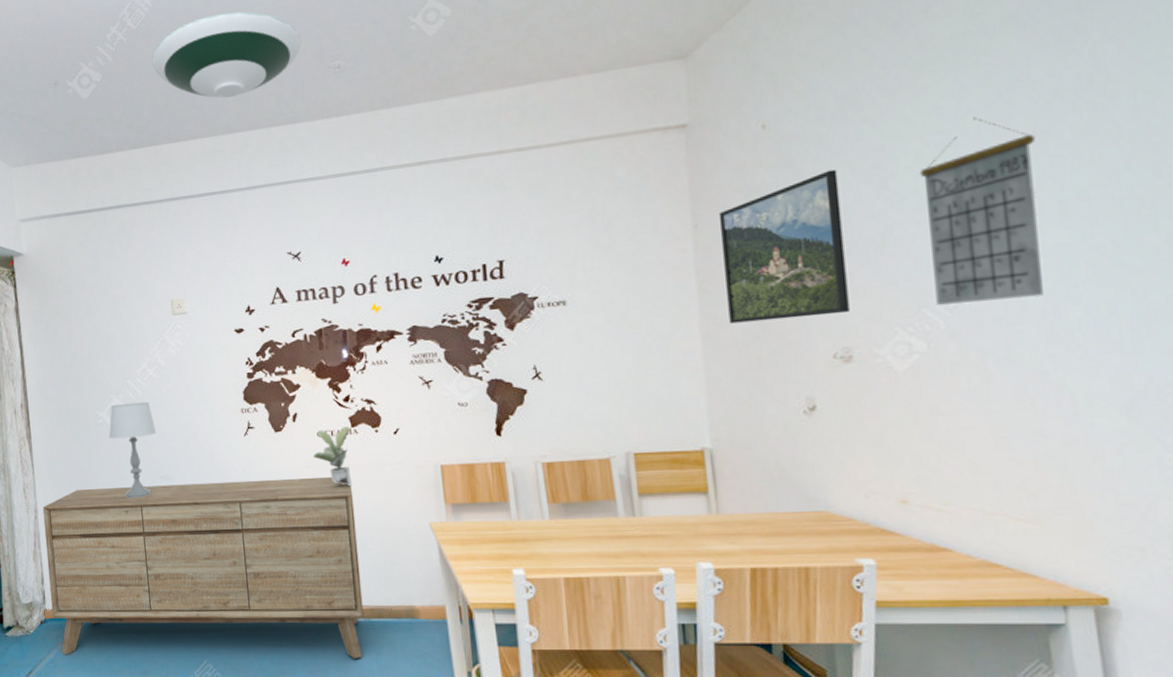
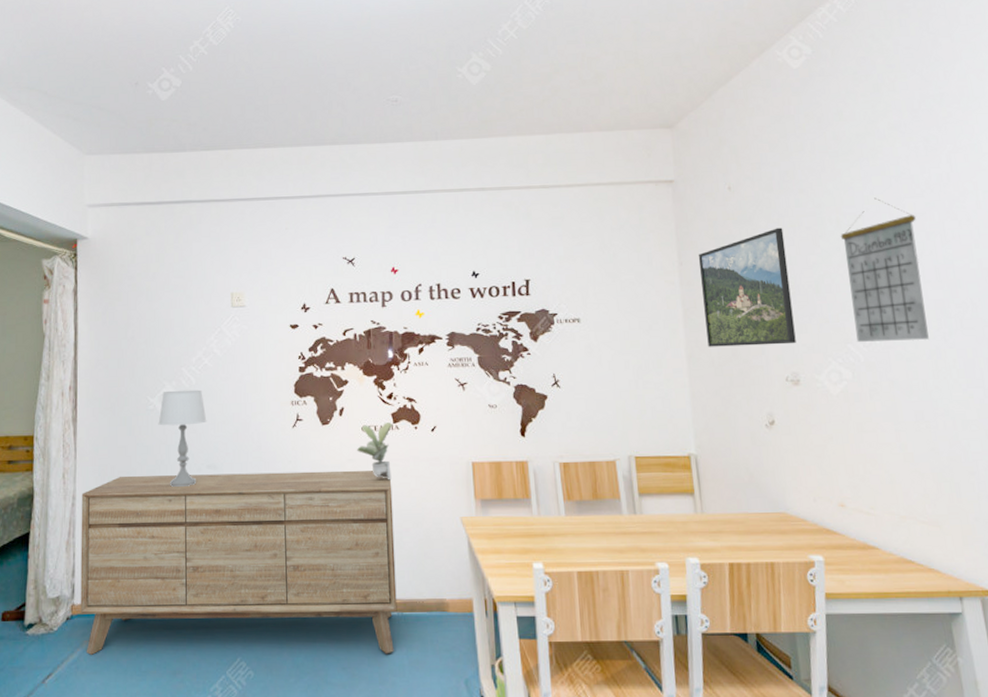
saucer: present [152,11,302,98] -> none [230,42,365,116]

